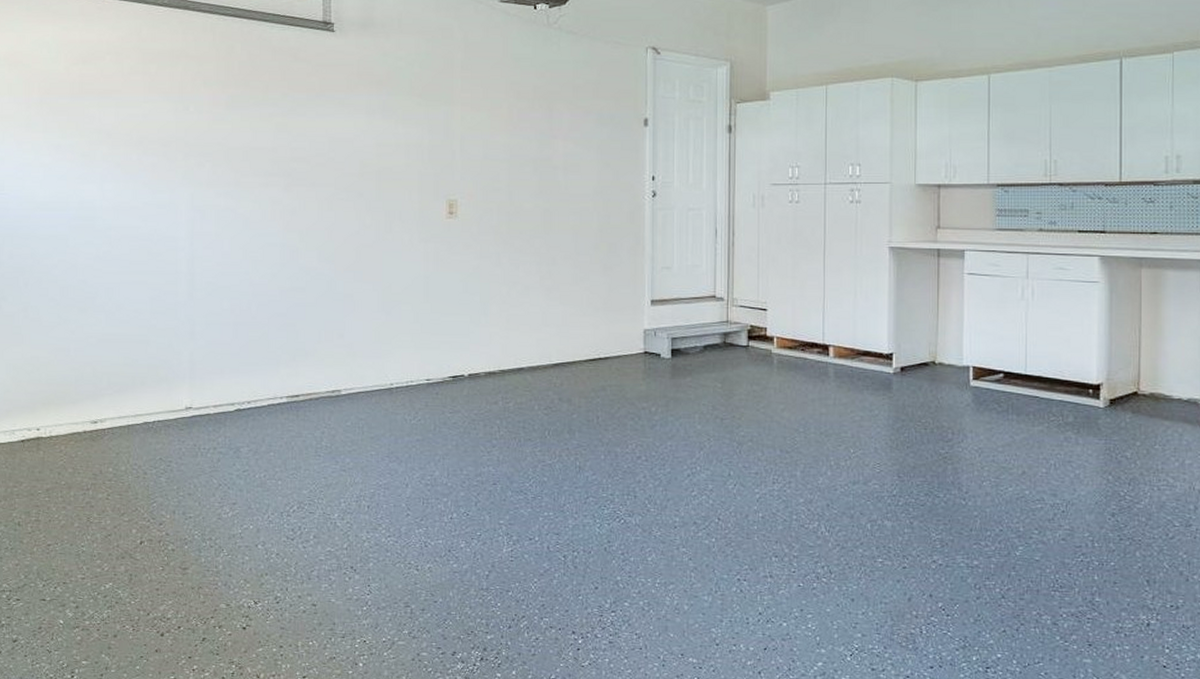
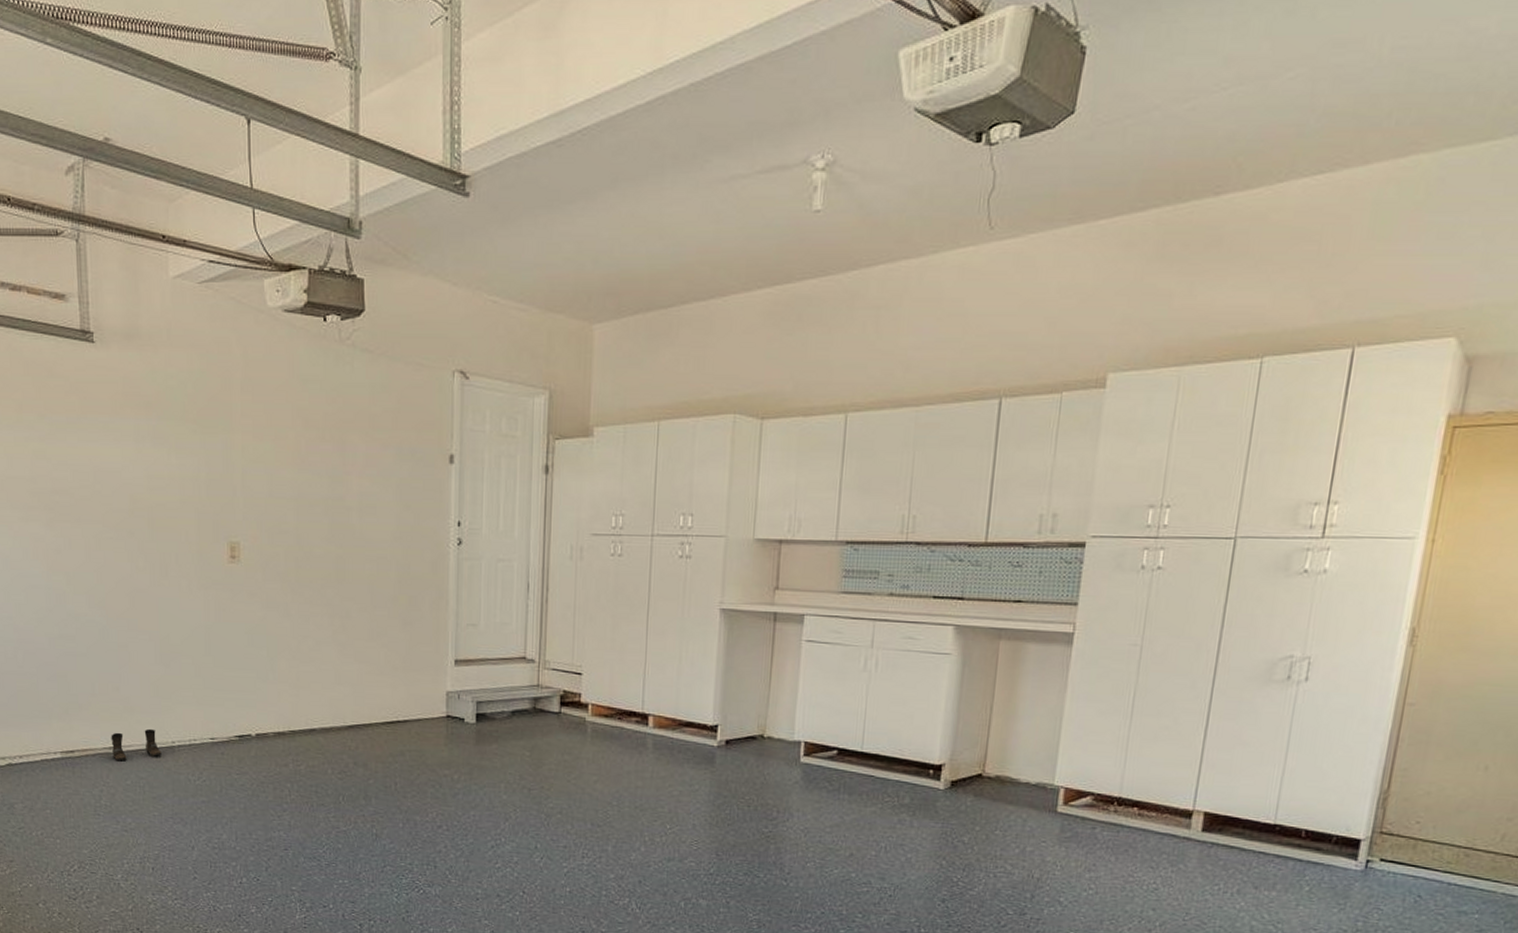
boots: none [334,372,380,404] -> present [111,728,162,762]

